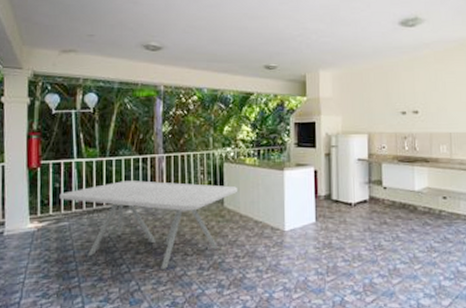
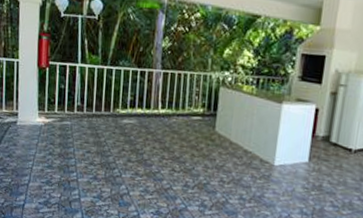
dining table: present [59,180,238,270] -> none [64,91,232,181]

